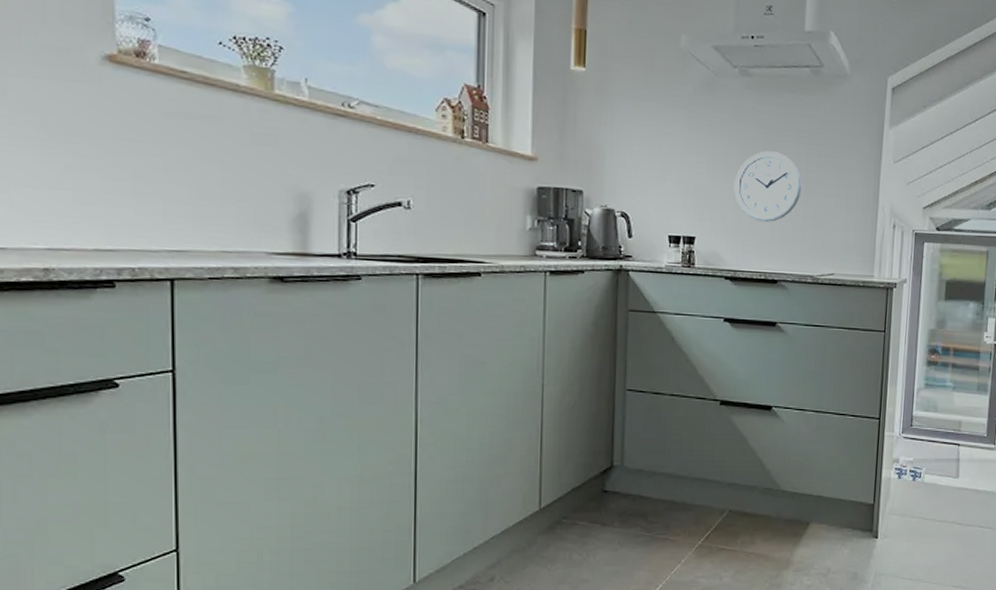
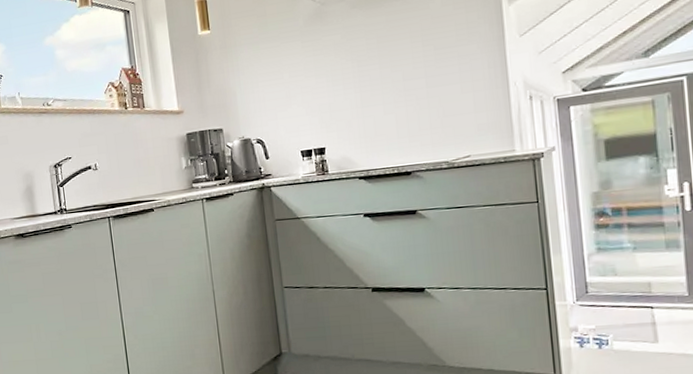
wall clock: present [734,151,802,222] -> none [354,56,423,122]

